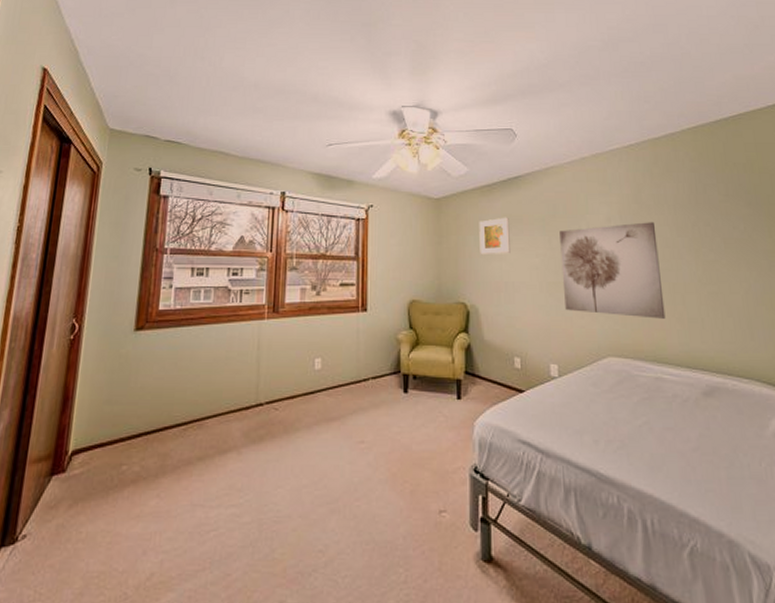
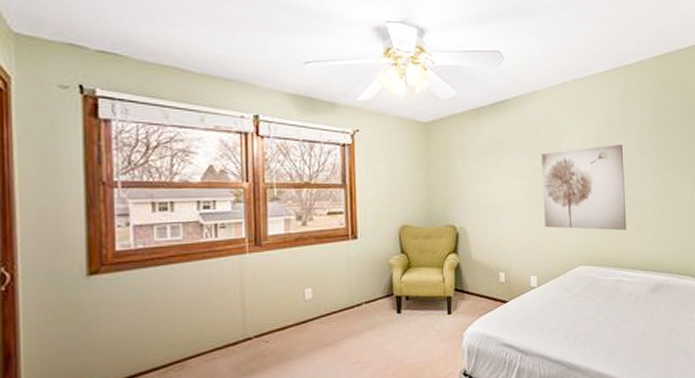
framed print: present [479,217,510,255] -> none [467,141,497,179]

